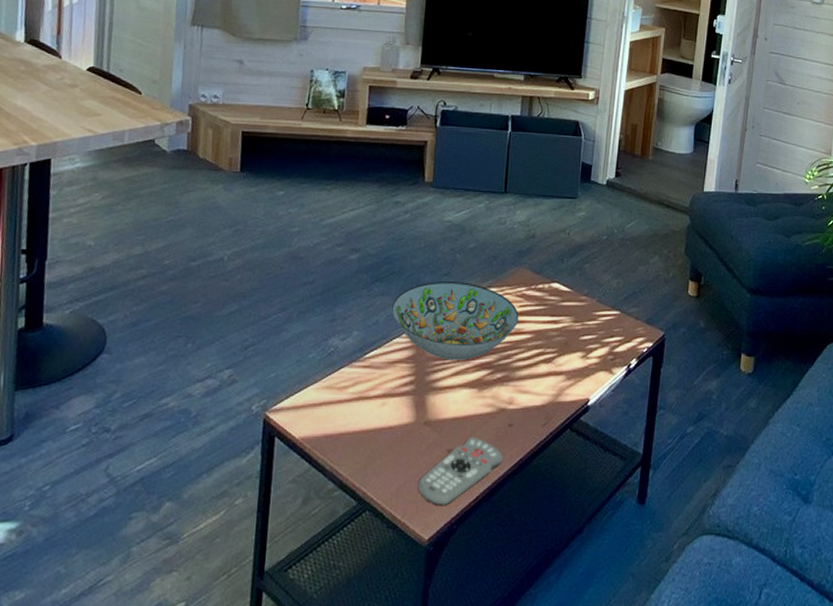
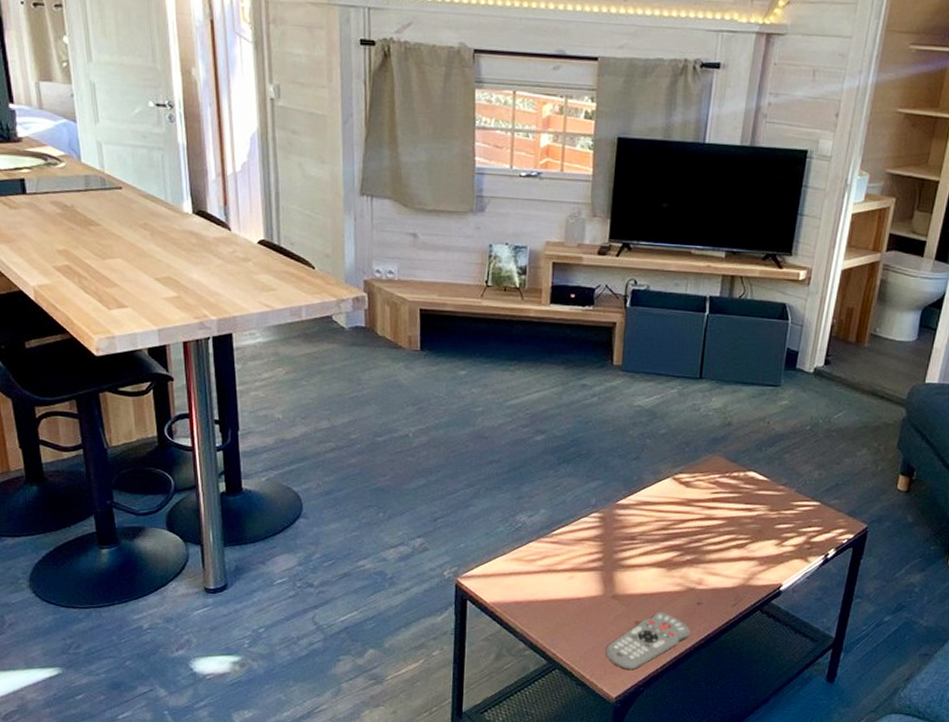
decorative bowl: present [392,281,519,360] -> none [579,465,711,542]

